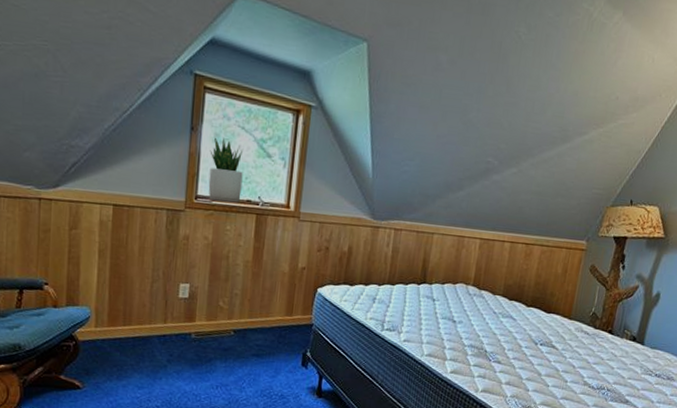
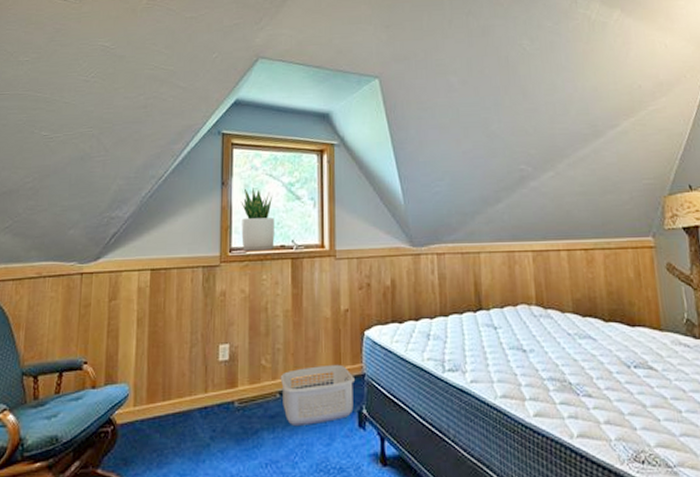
clothes hamper: none [235,312,304,360] -> present [280,364,356,427]

